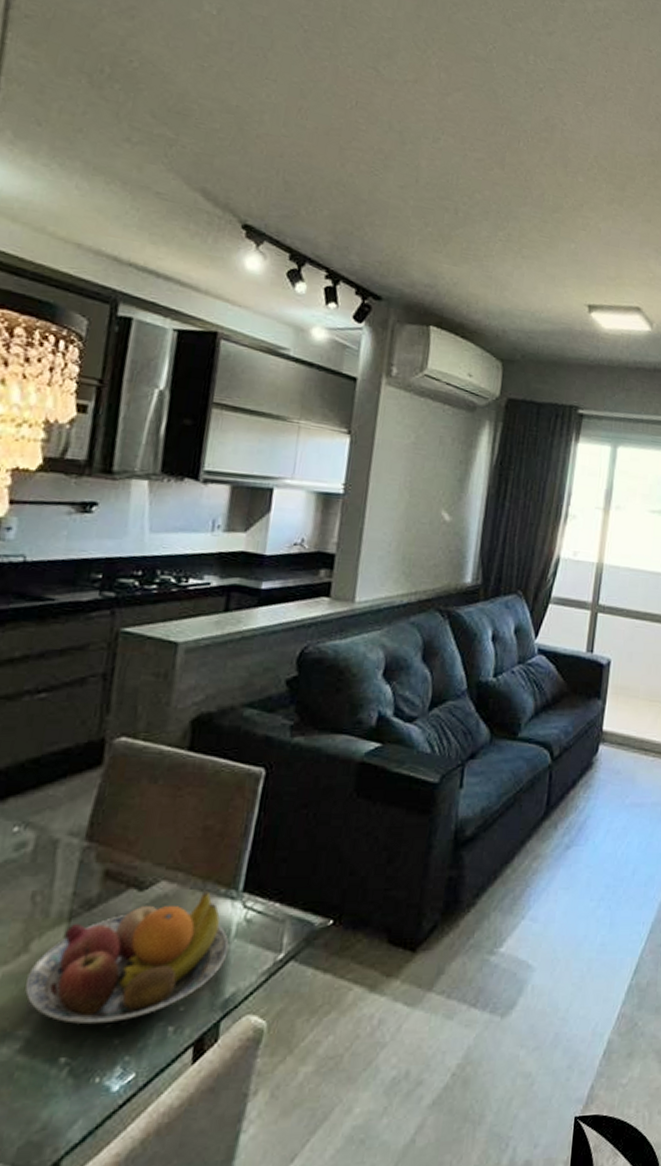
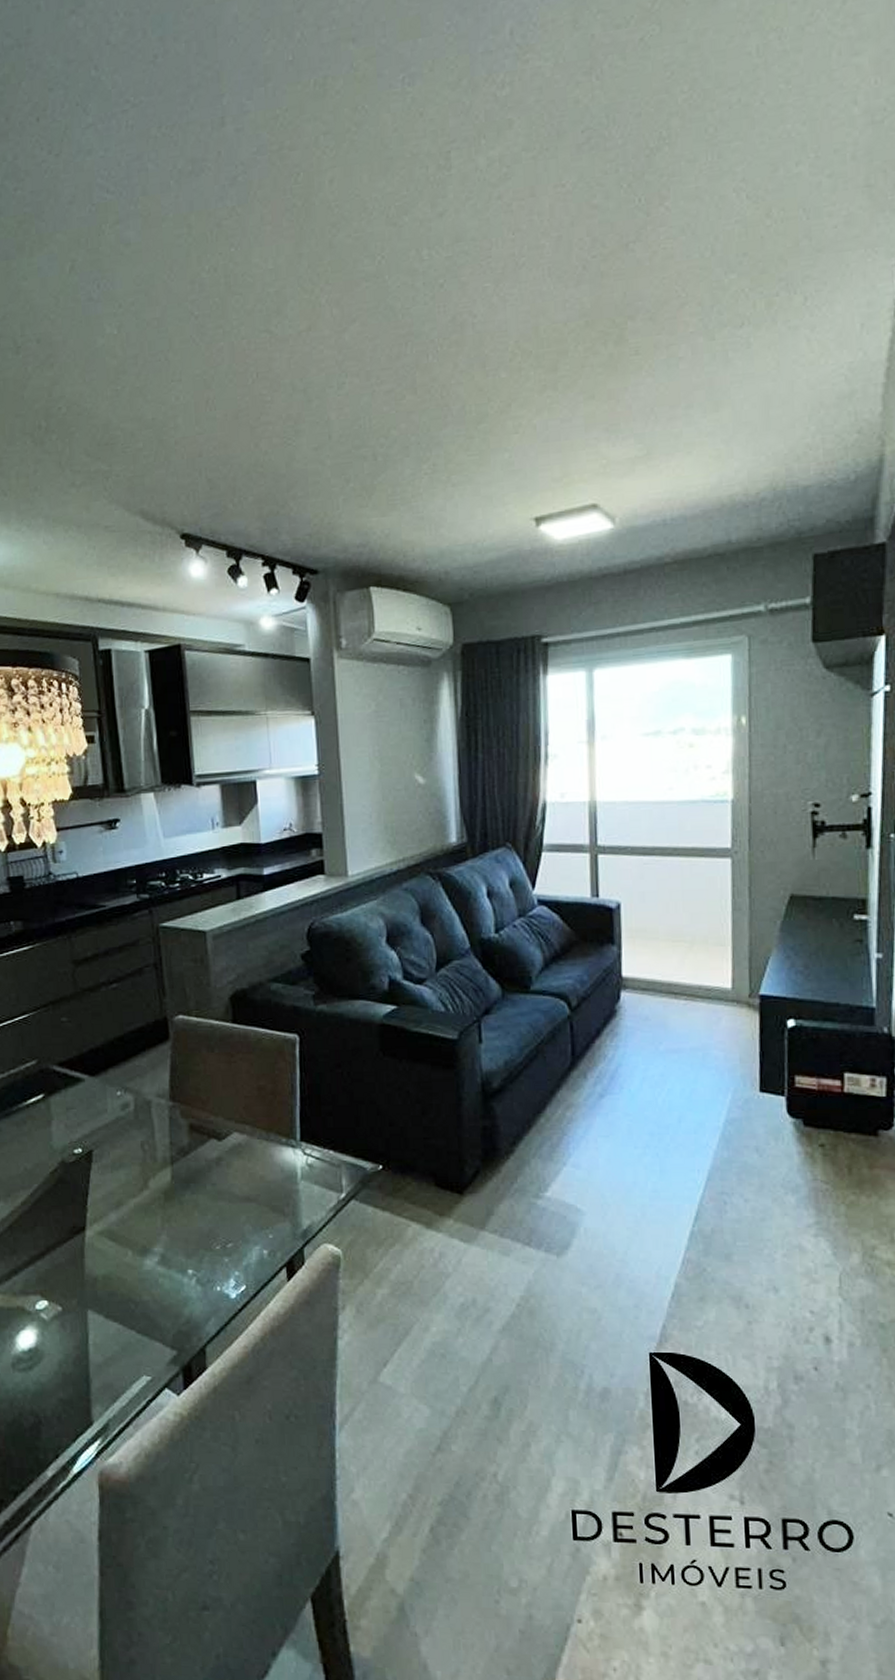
fruit bowl: present [25,891,229,1025] -> none [151,1141,299,1246]

